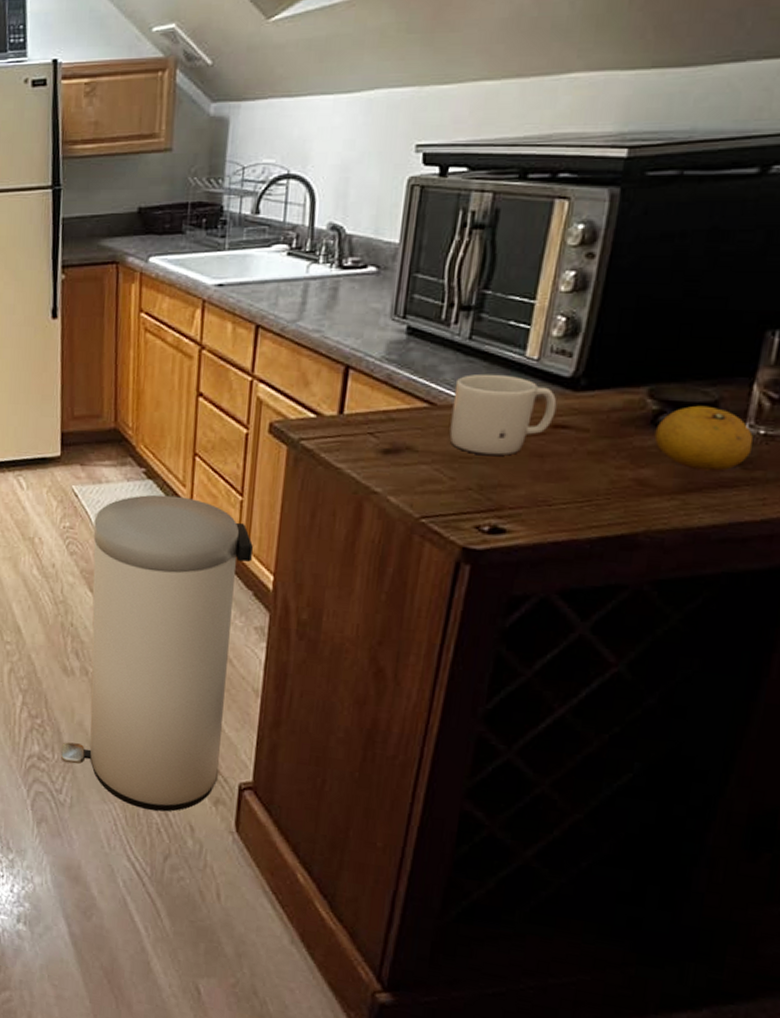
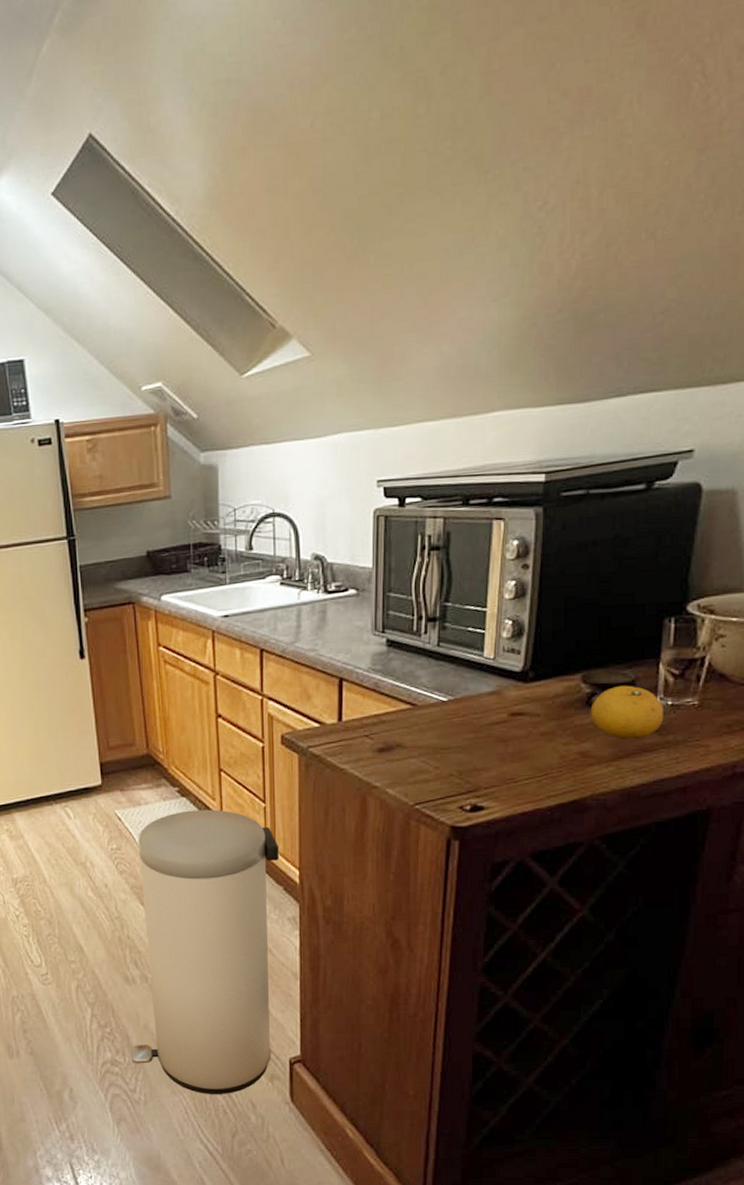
mug: present [449,373,557,457] -> none [430,674,513,746]

